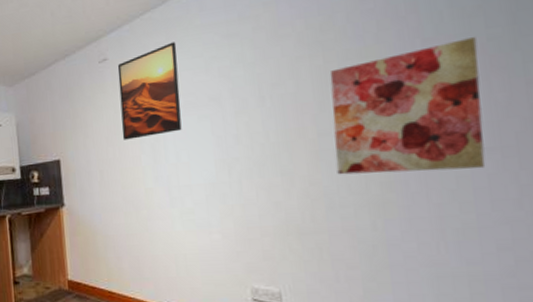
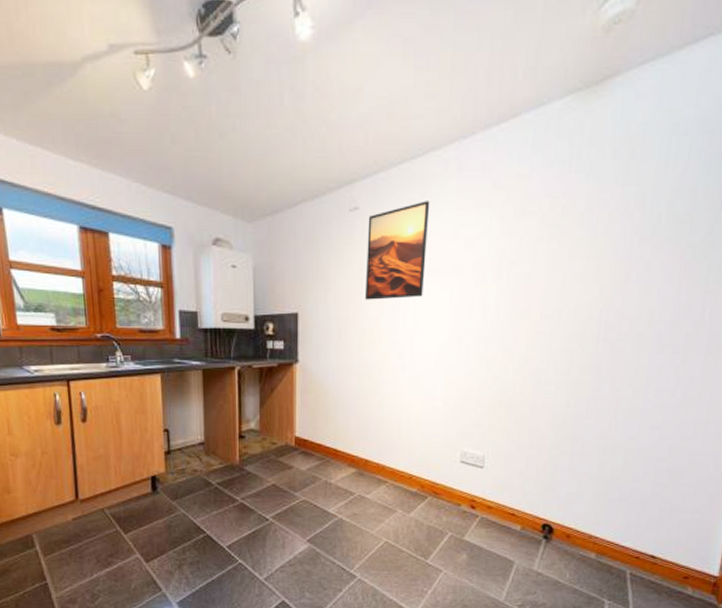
wall art: present [330,37,486,175] -> none [549,243,680,361]

